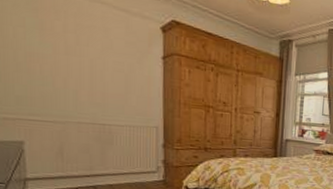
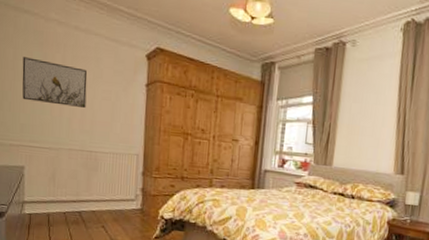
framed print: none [13,22,95,79] -> present [22,57,88,108]

